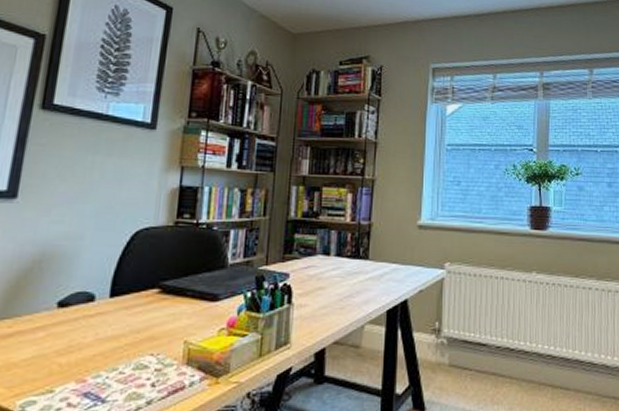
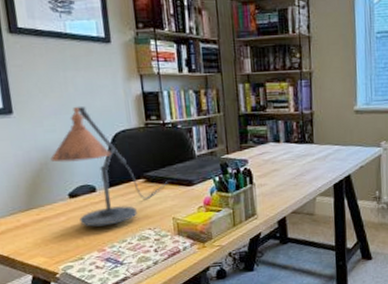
desk lamp: none [47,195,188,348] -> present [50,106,168,227]

